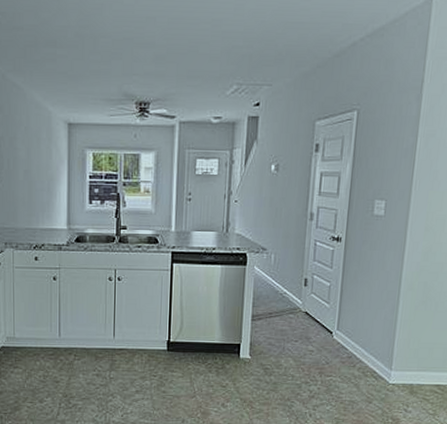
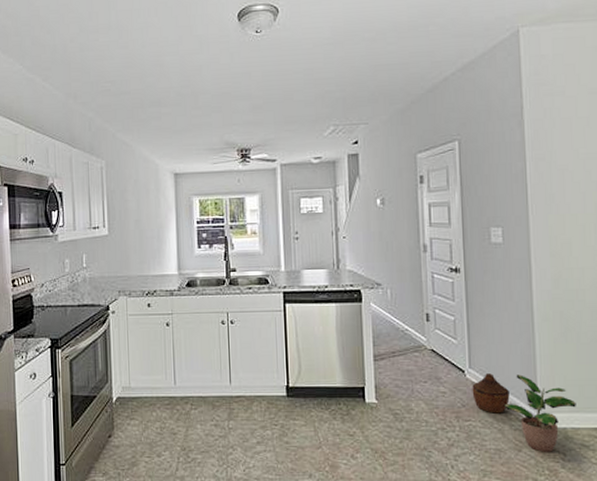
woven basket: none [336,335,369,370] -> present [472,374,510,413]
potted plant: none [363,337,425,404] -> present [504,374,576,452]

